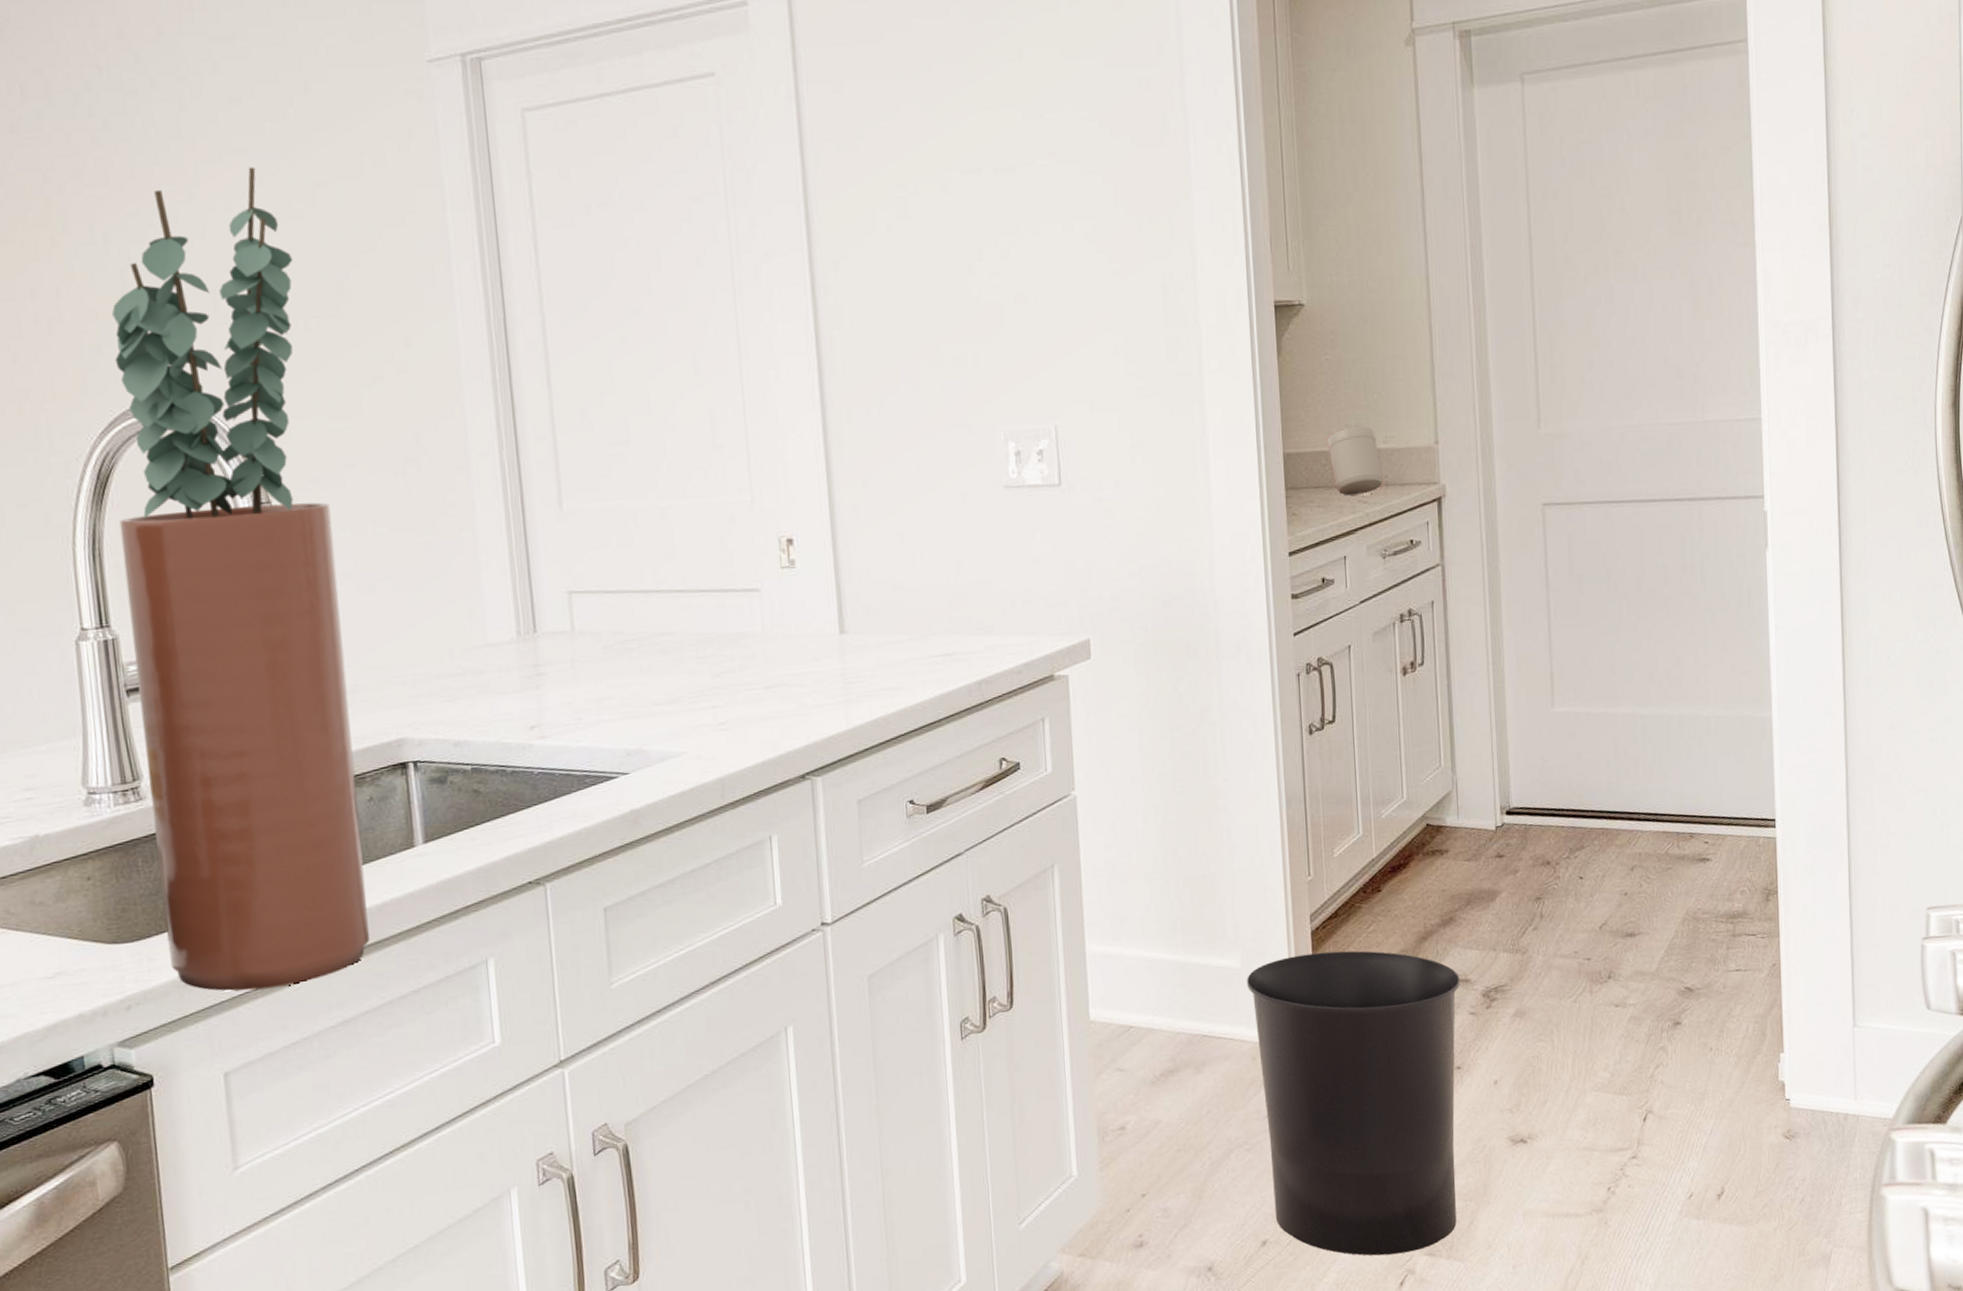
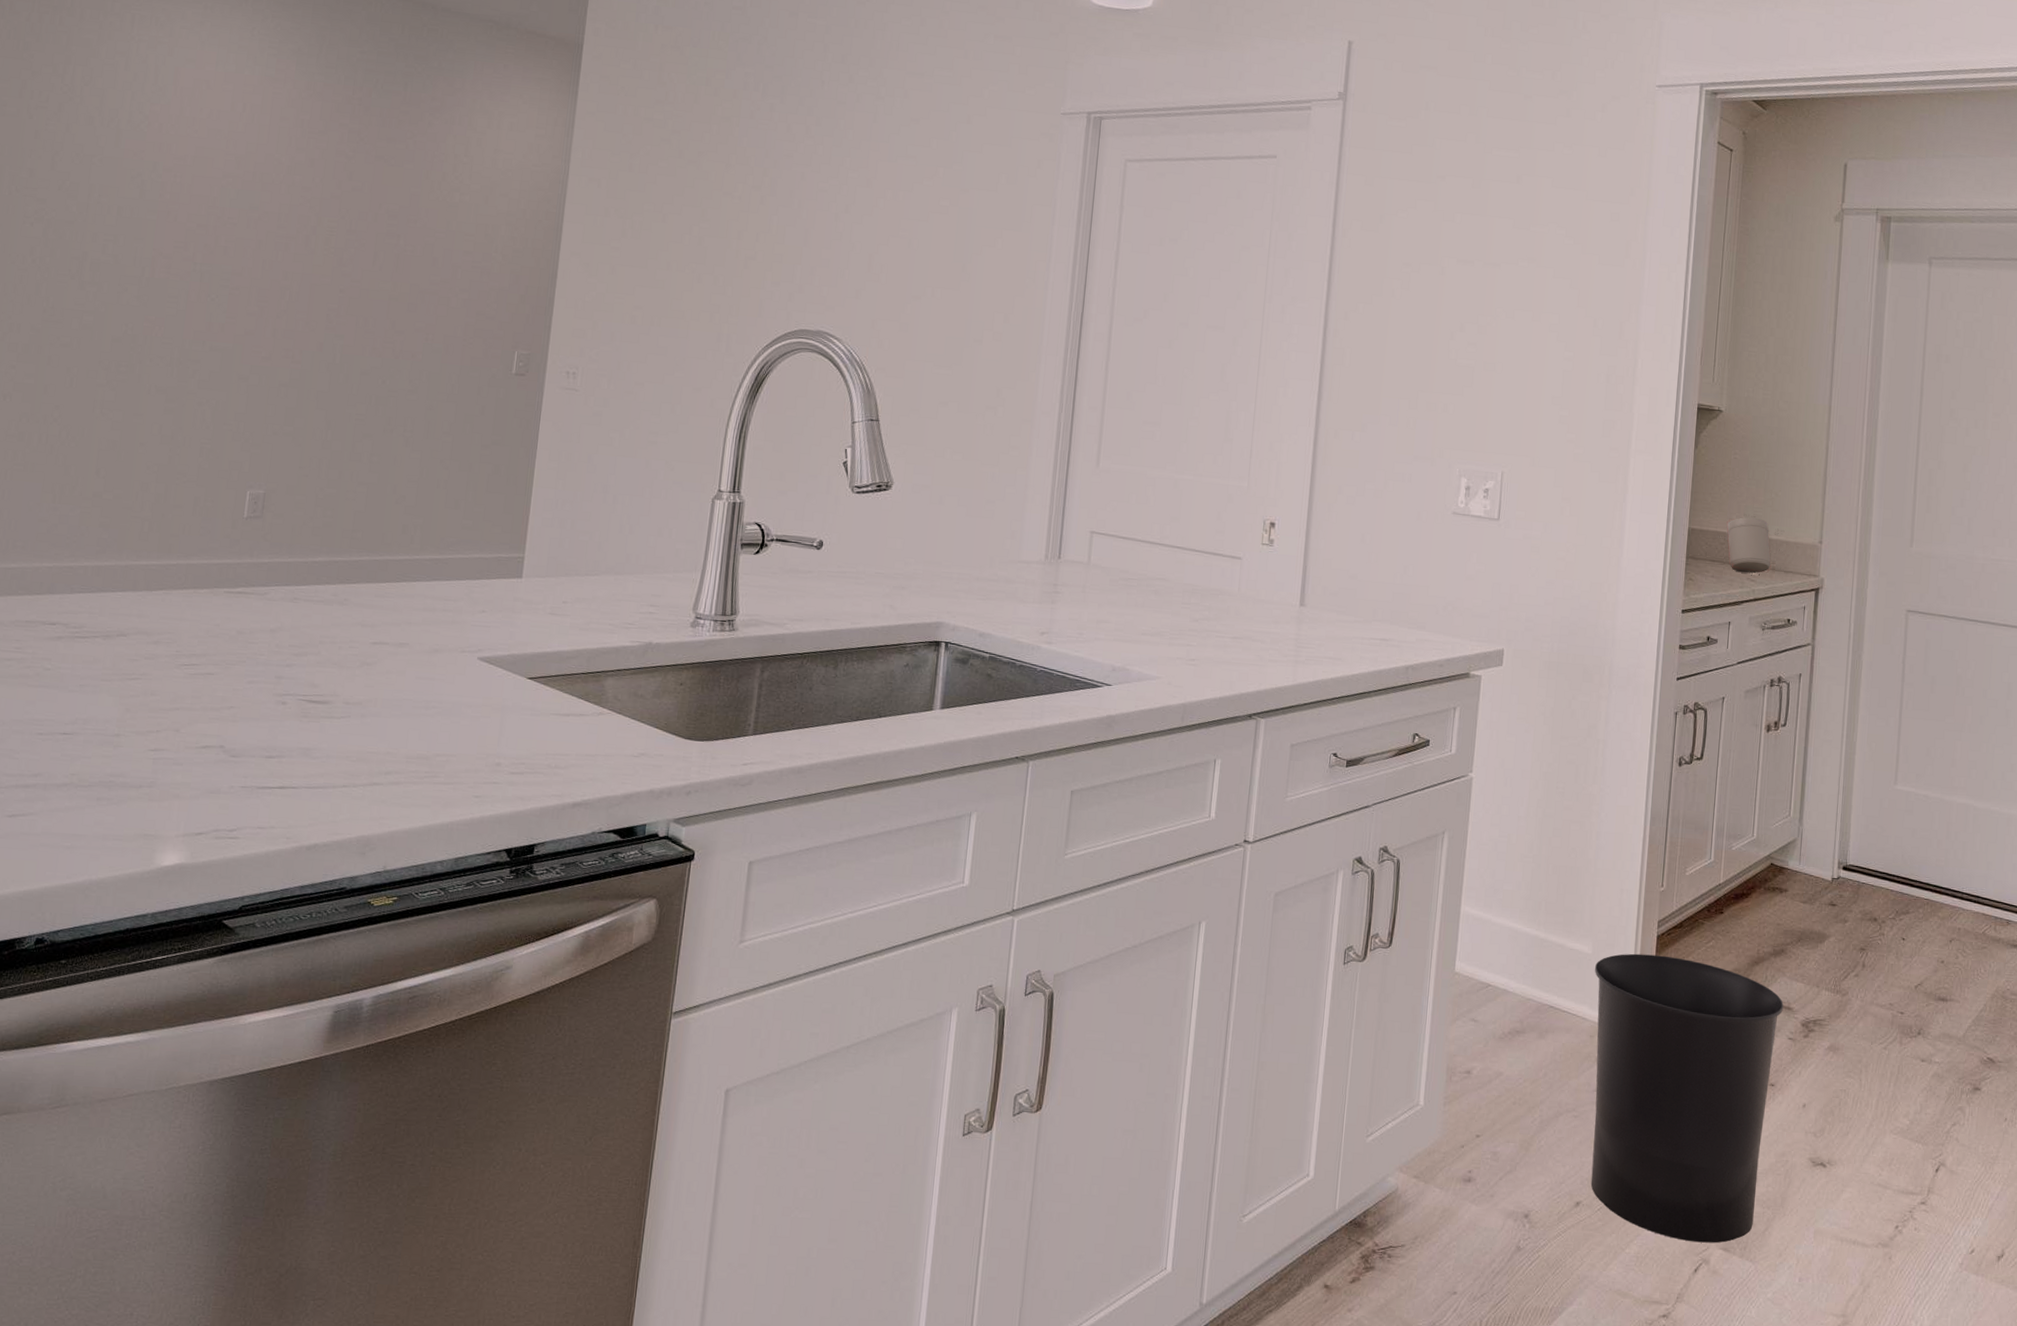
vase: present [111,167,370,991] -> none [728,170,933,802]

